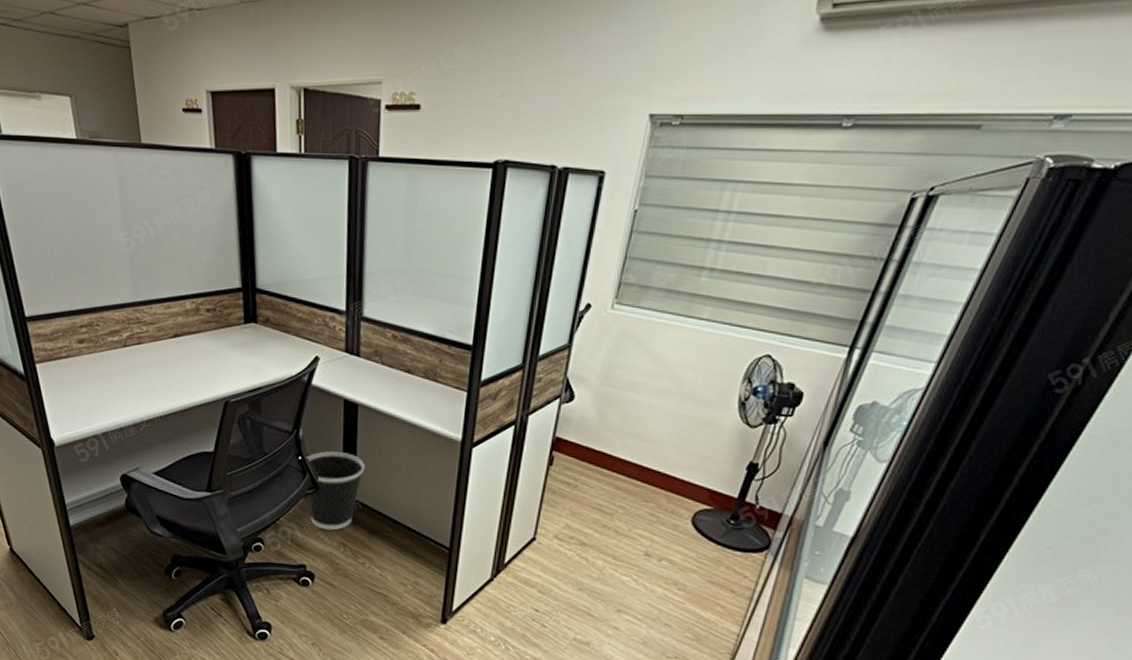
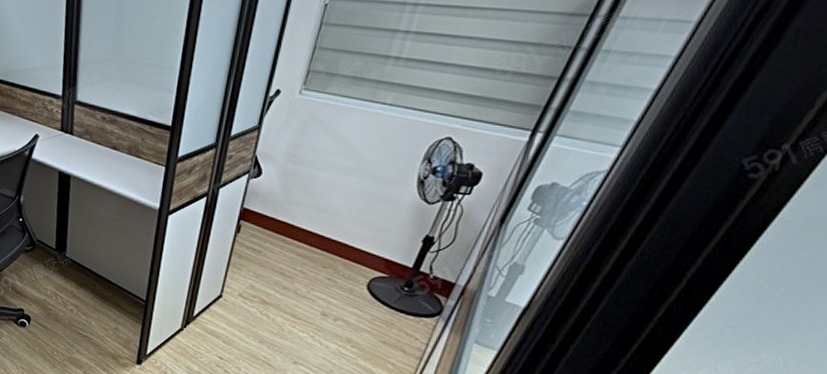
wastebasket: present [306,451,365,531] -> none [25,215,75,282]

